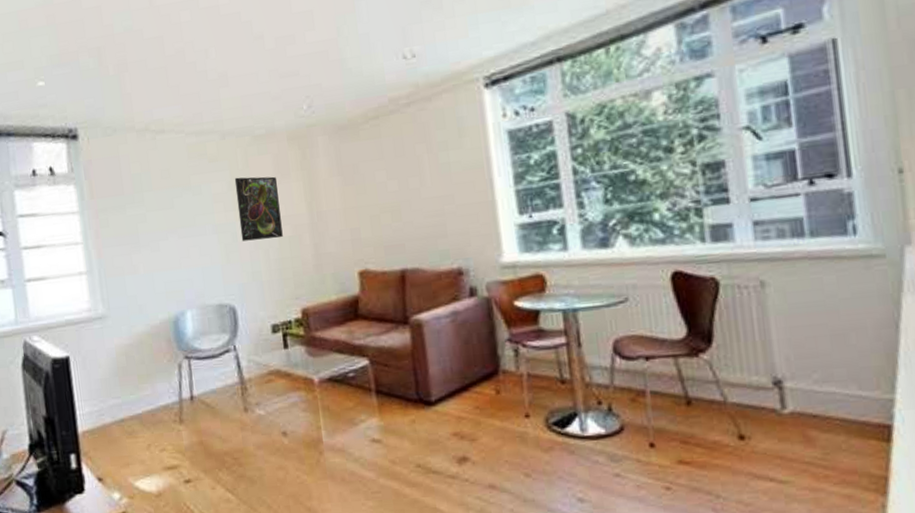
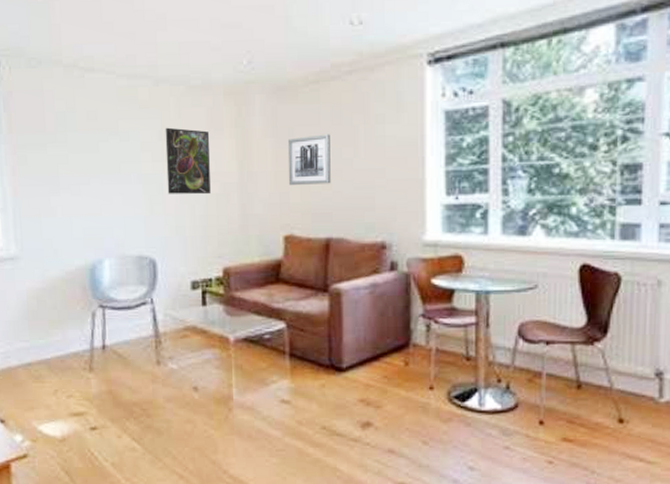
wall art: none [354,166,400,221] -> present [288,134,331,185]

